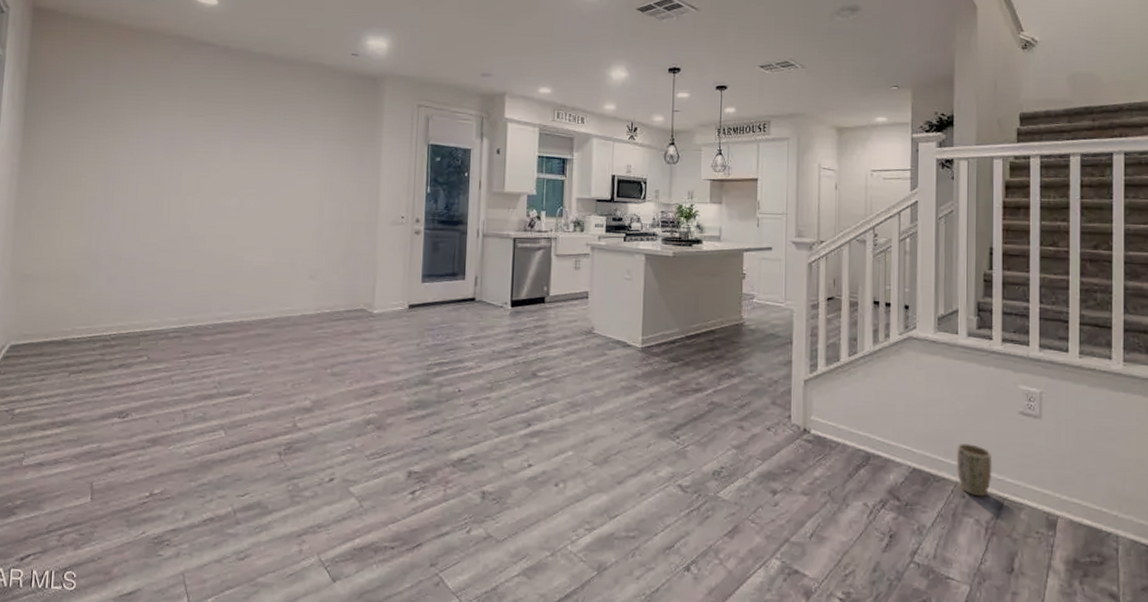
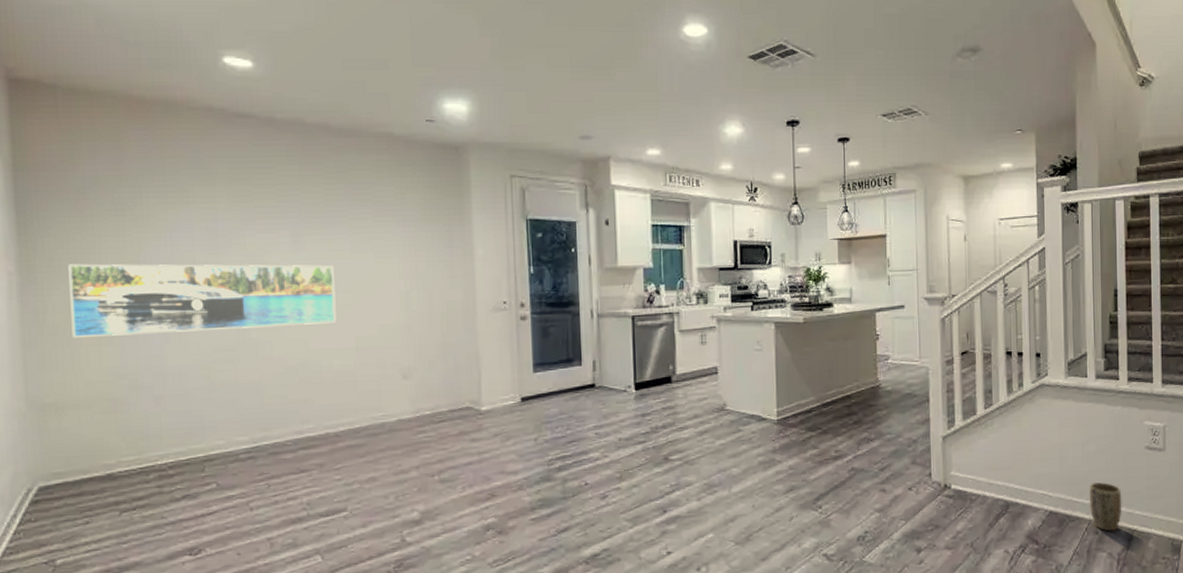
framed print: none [52,160,263,225] -> present [68,263,337,339]

